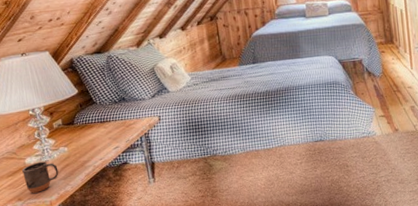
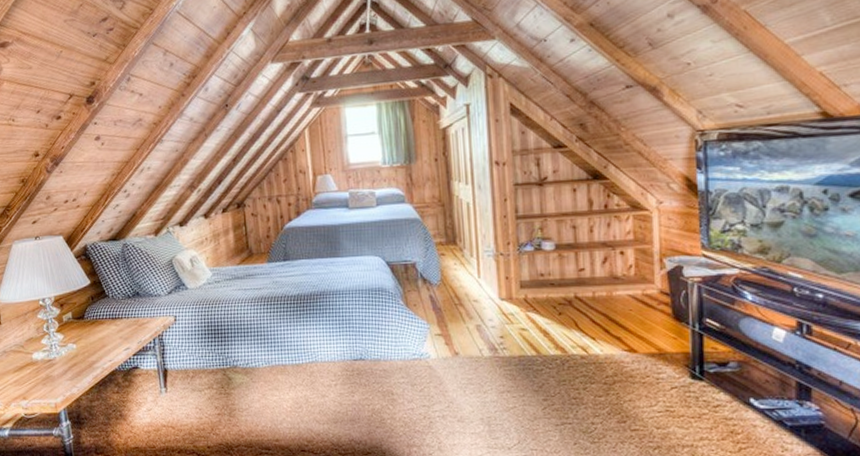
mug: present [21,160,59,194] -> none [28,357,66,394]

